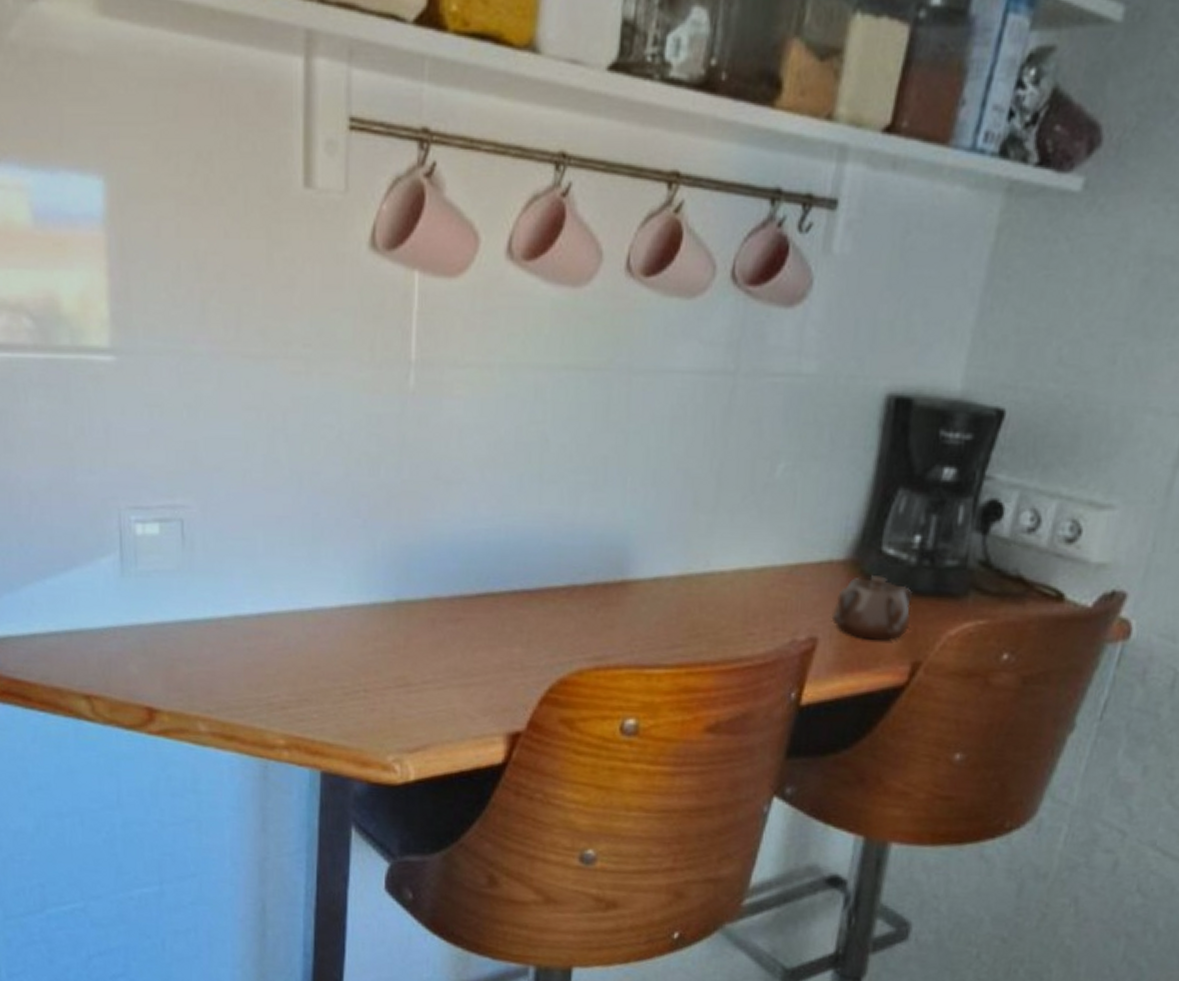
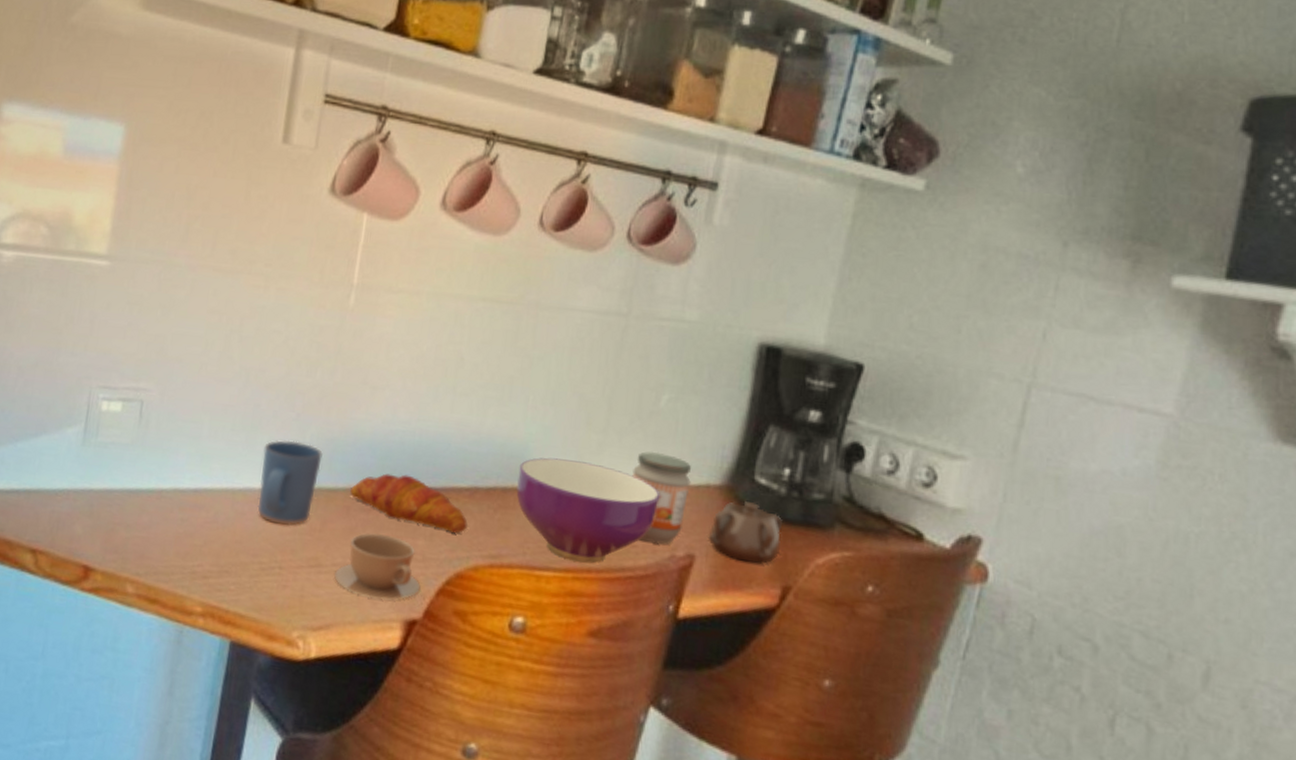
mug: none [330,550,398,645] -> present [257,440,323,525]
teacup: none [426,645,521,714] -> present [334,532,421,601]
croissant: none [434,578,567,637] -> present [350,473,468,533]
bowl: none [619,545,779,657] -> present [516,457,661,564]
jam: none [747,528,812,630] -> present [632,451,691,545]

